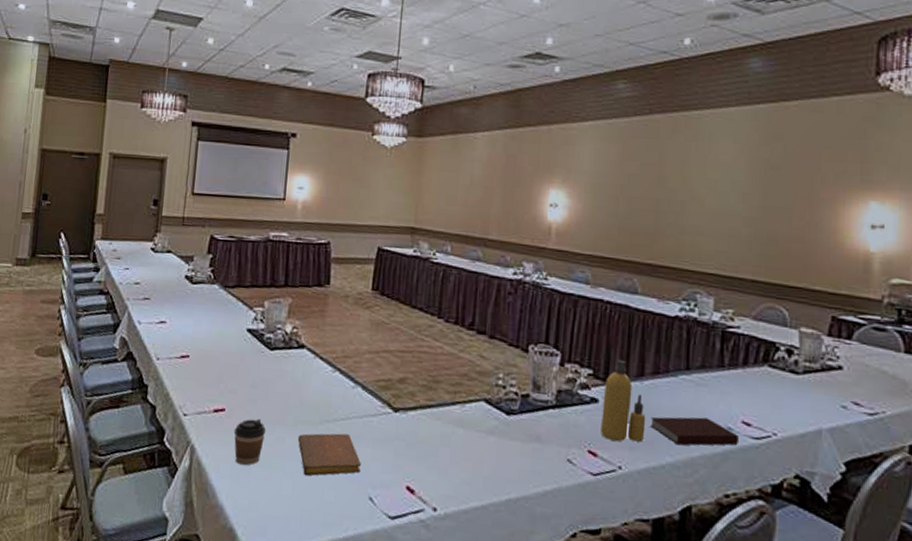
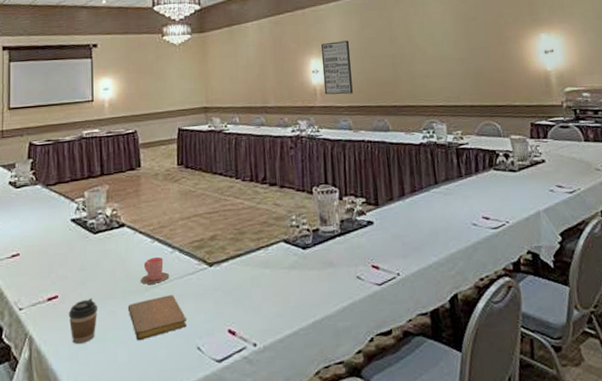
cup: none [315,388,349,419] -> present [140,256,170,284]
wall art: none [561,171,603,240] -> present [321,40,353,95]
bottle: present [601,359,646,442] -> none [376,185,413,253]
notebook: present [650,416,739,446] -> none [415,219,483,246]

